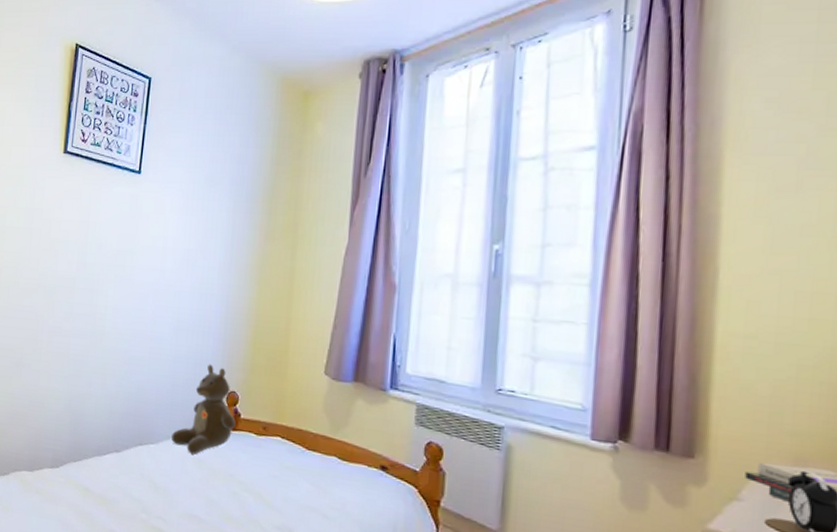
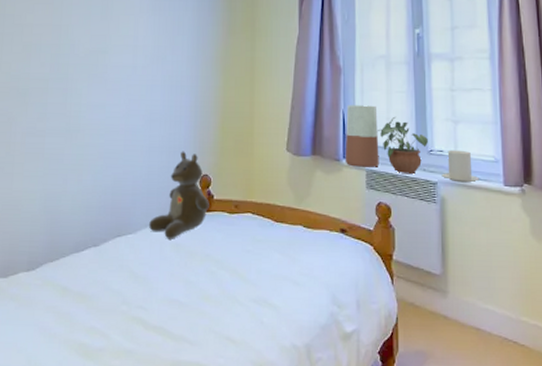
vase: none [392,329,436,403] -> present [345,105,379,169]
potted plant: none [435,346,497,415] -> present [378,116,428,175]
candle: none [510,391,559,432] -> present [441,150,479,183]

